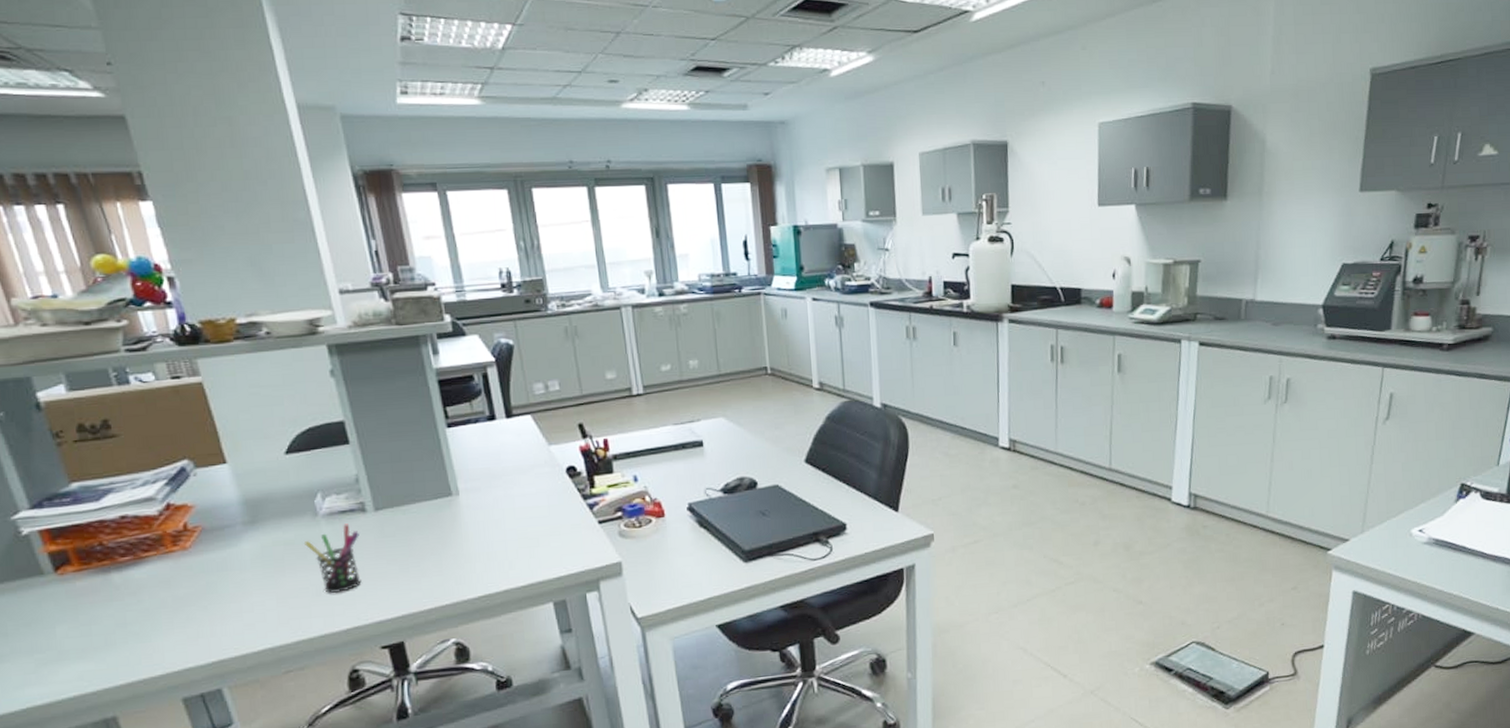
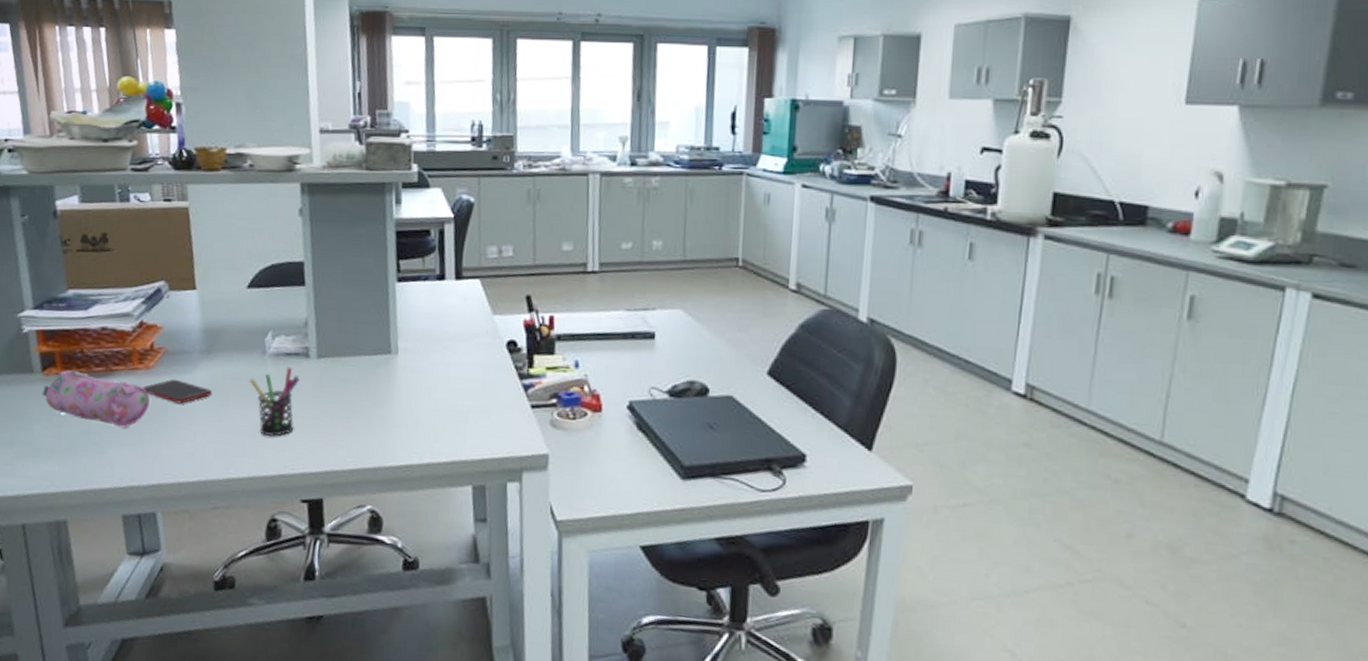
pencil case: none [59,564,193,613] -> present [42,369,150,428]
cell phone: none [183,554,265,578] -> present [143,379,213,404]

